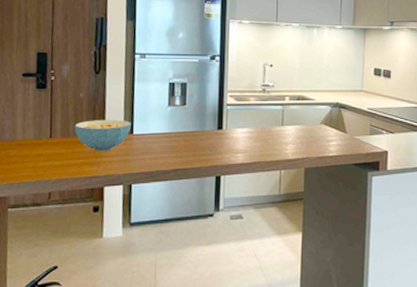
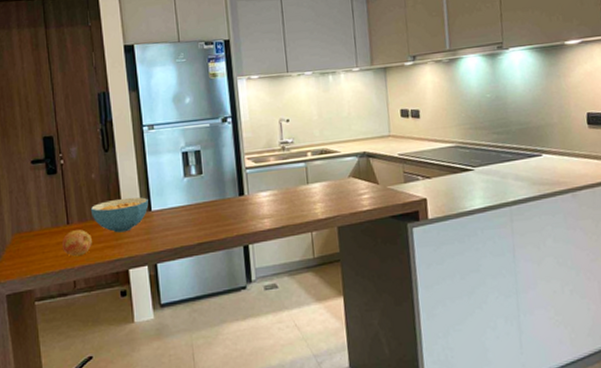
fruit: none [42,144,72,169] -> present [62,230,92,257]

